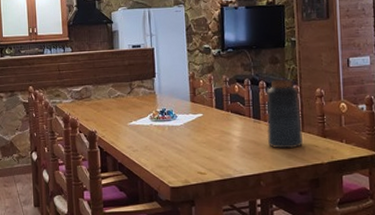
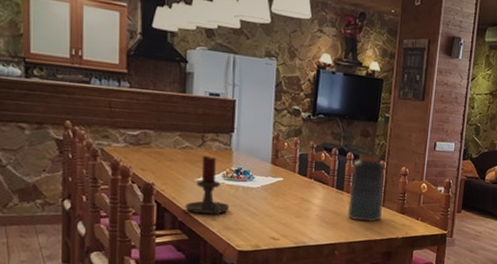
candle holder: none [122,101,159,154] -> present [185,155,230,214]

